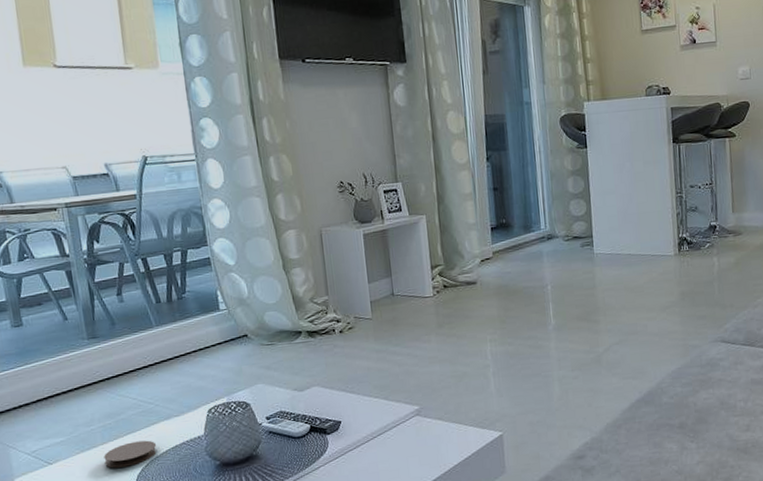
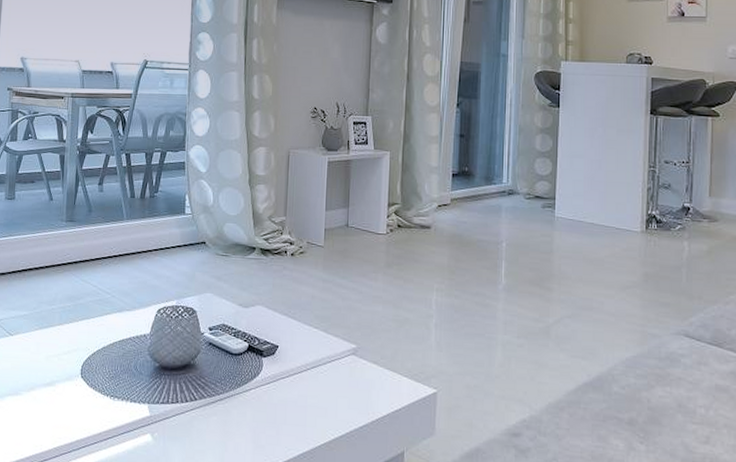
coaster: present [104,440,157,468] -> none [57,328,106,352]

